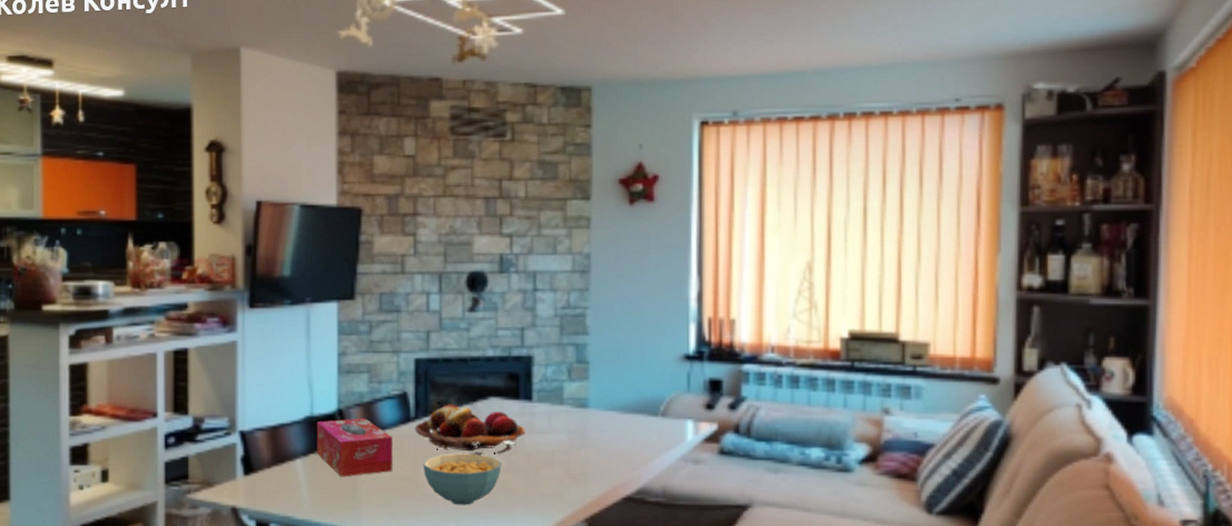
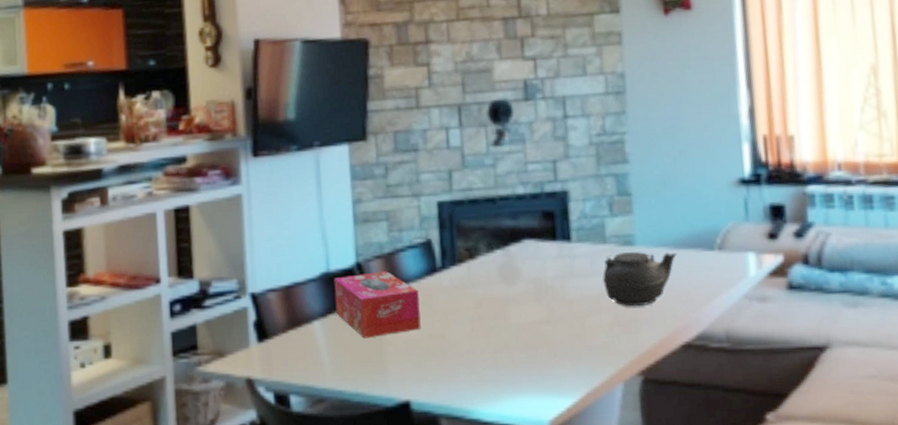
fruit basket: present [414,404,525,456] -> none [442,250,566,306]
cereal bowl: present [423,453,502,506] -> none [454,304,542,364]
teapot: none [558,413,624,462] -> present [602,251,677,307]

